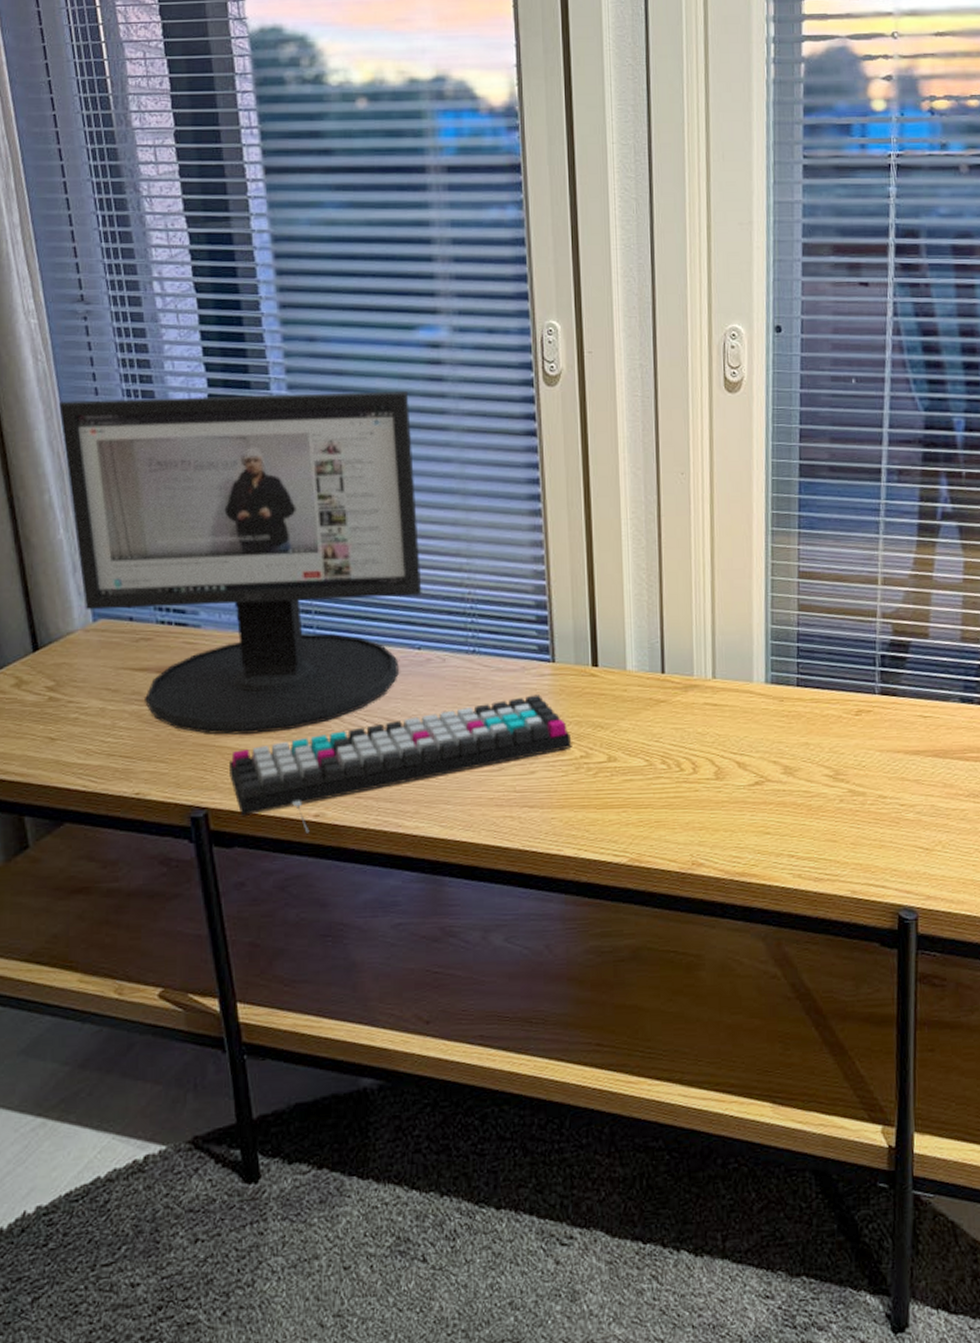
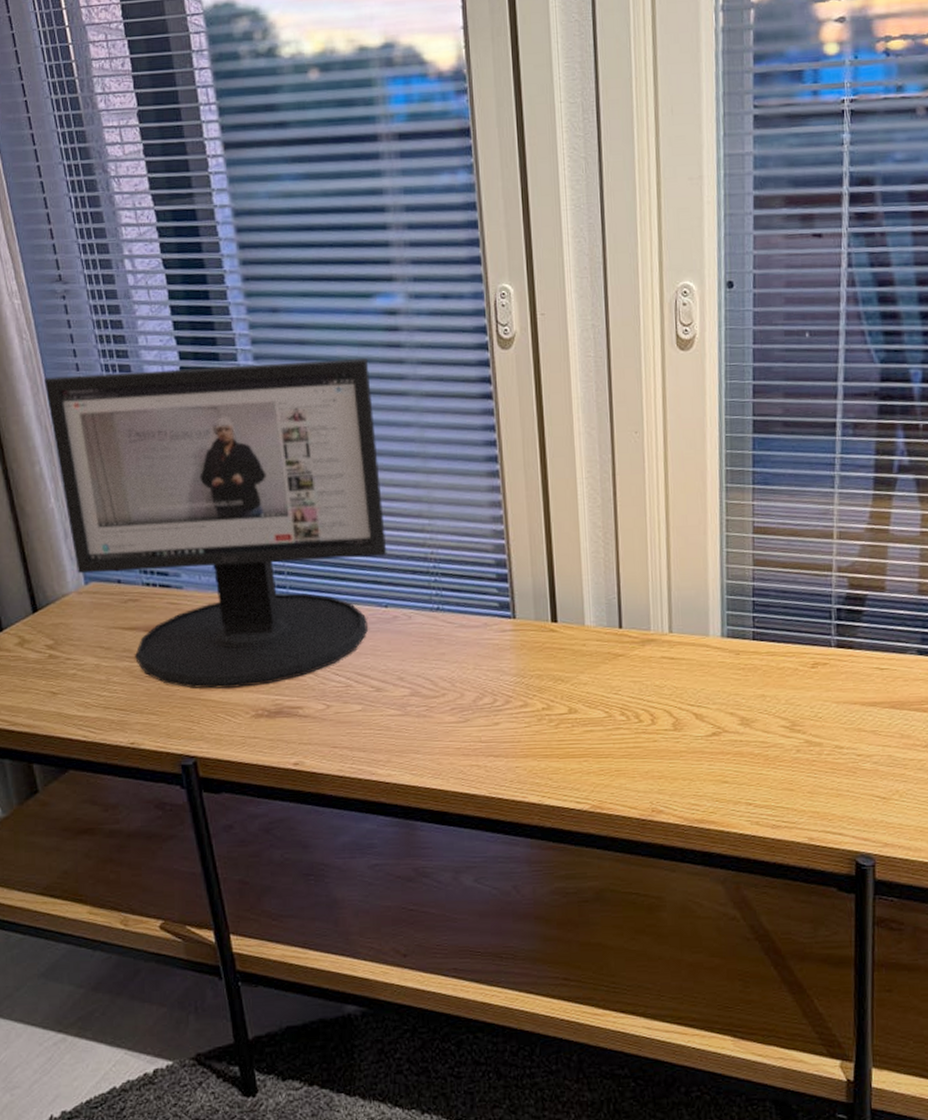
keyboard: present [230,694,572,833] -> none [215,649,534,780]

